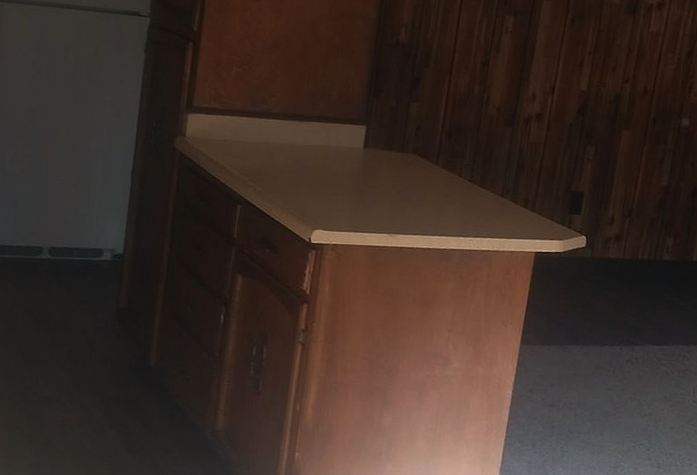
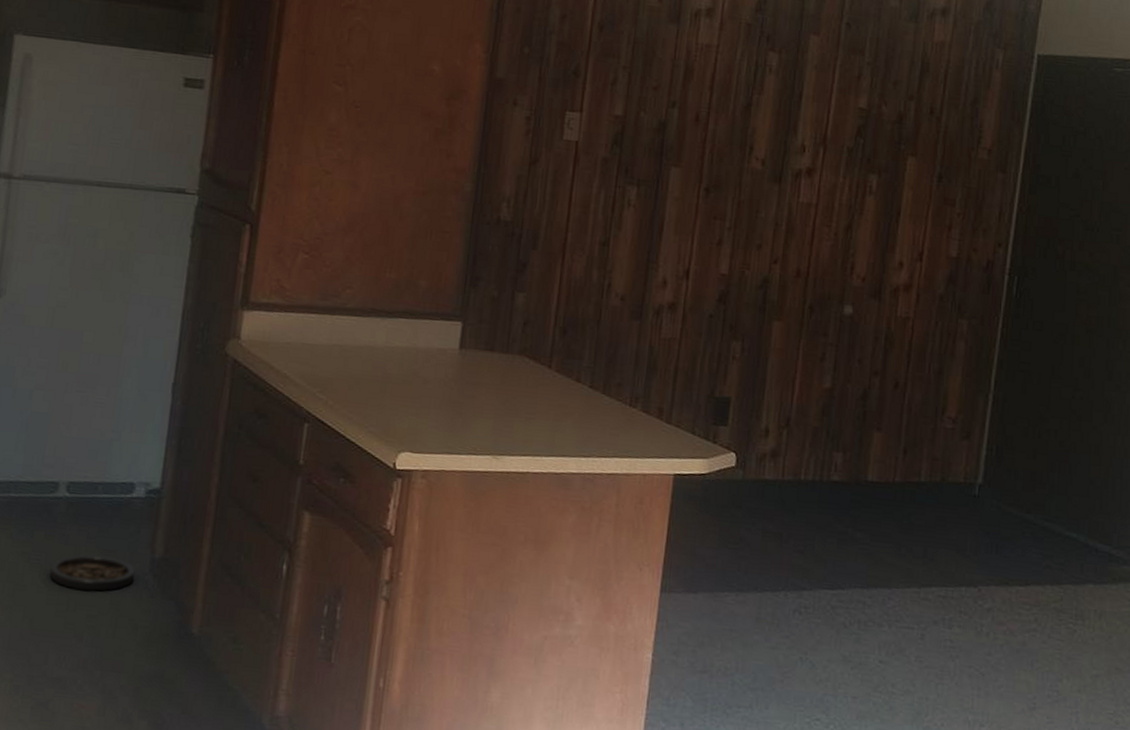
pet bowl: none [37,304,104,332] -> present [49,555,135,591]

